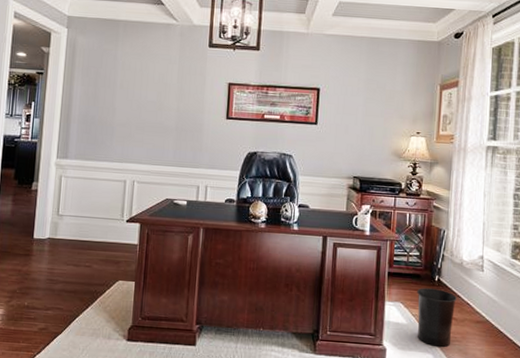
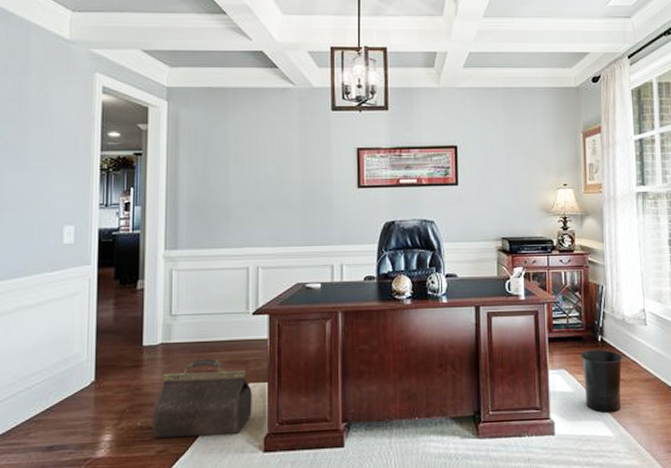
briefcase: none [36,254,121,322] -> present [152,358,252,439]

